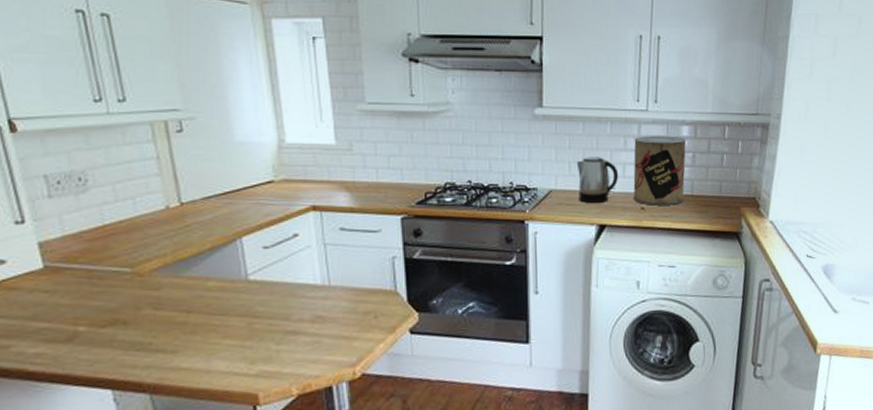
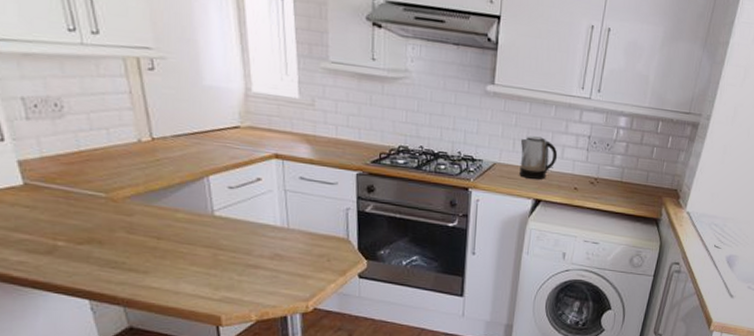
tin can: present [633,136,687,206] -> none [568,122,623,189]

